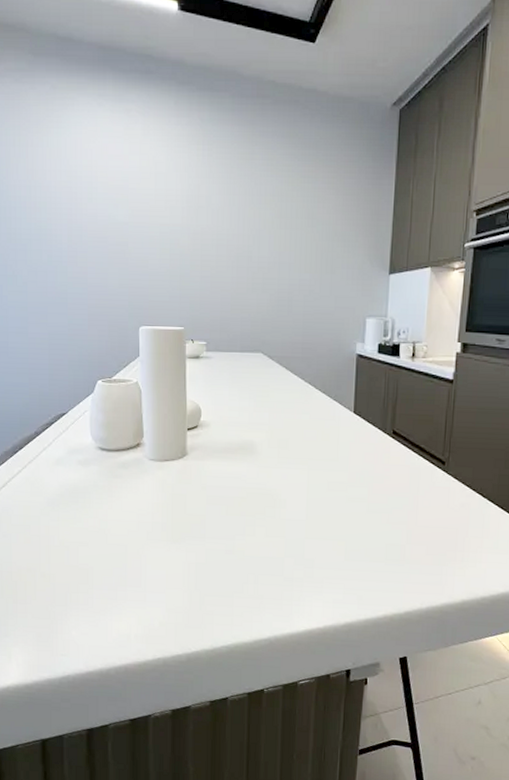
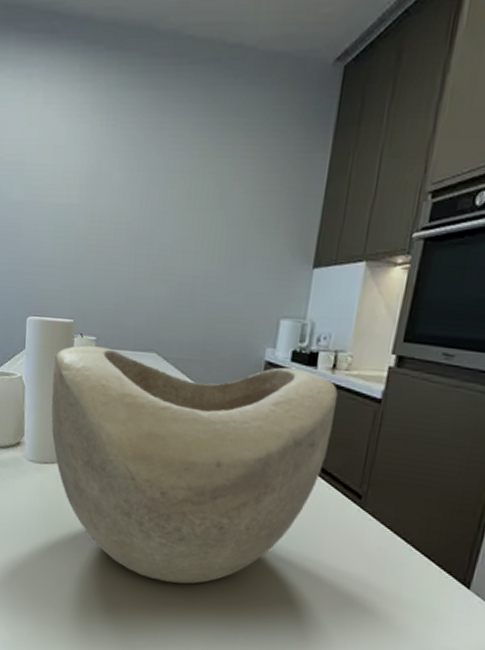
decorative bowl: none [168,350,419,558] -> present [51,345,339,584]

